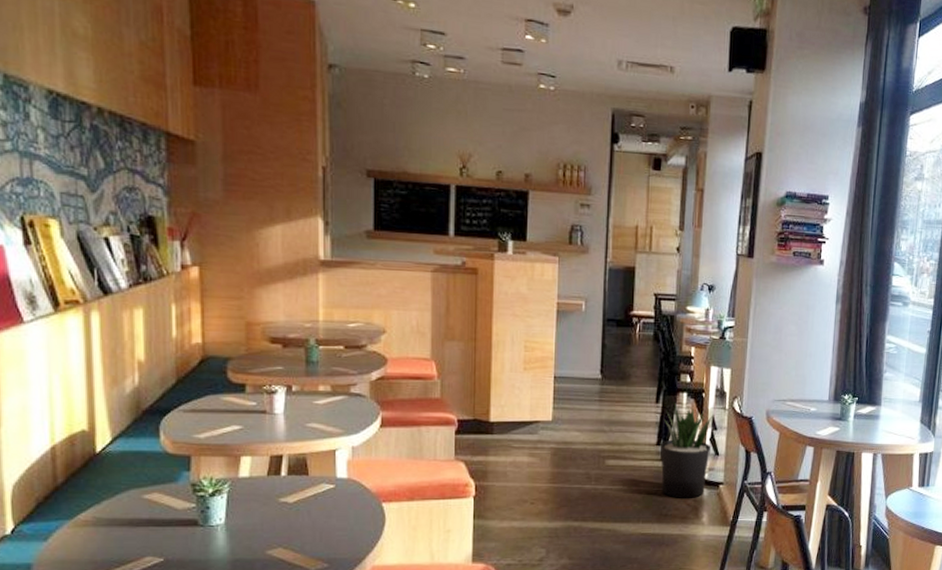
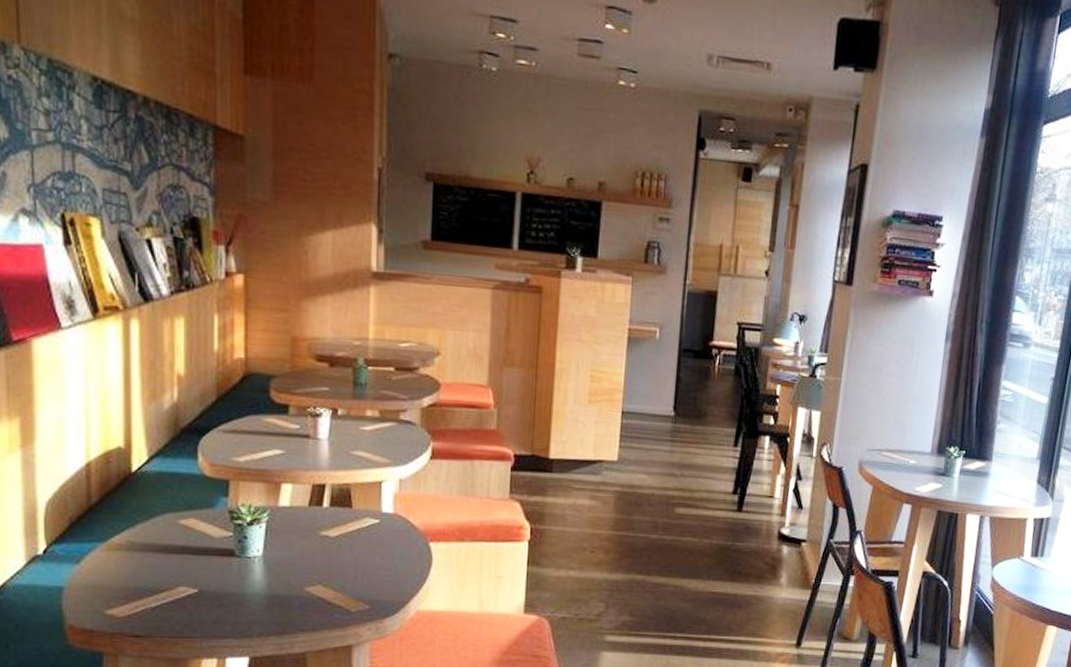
planter: present [661,402,713,498] -> none [736,446,798,556]

